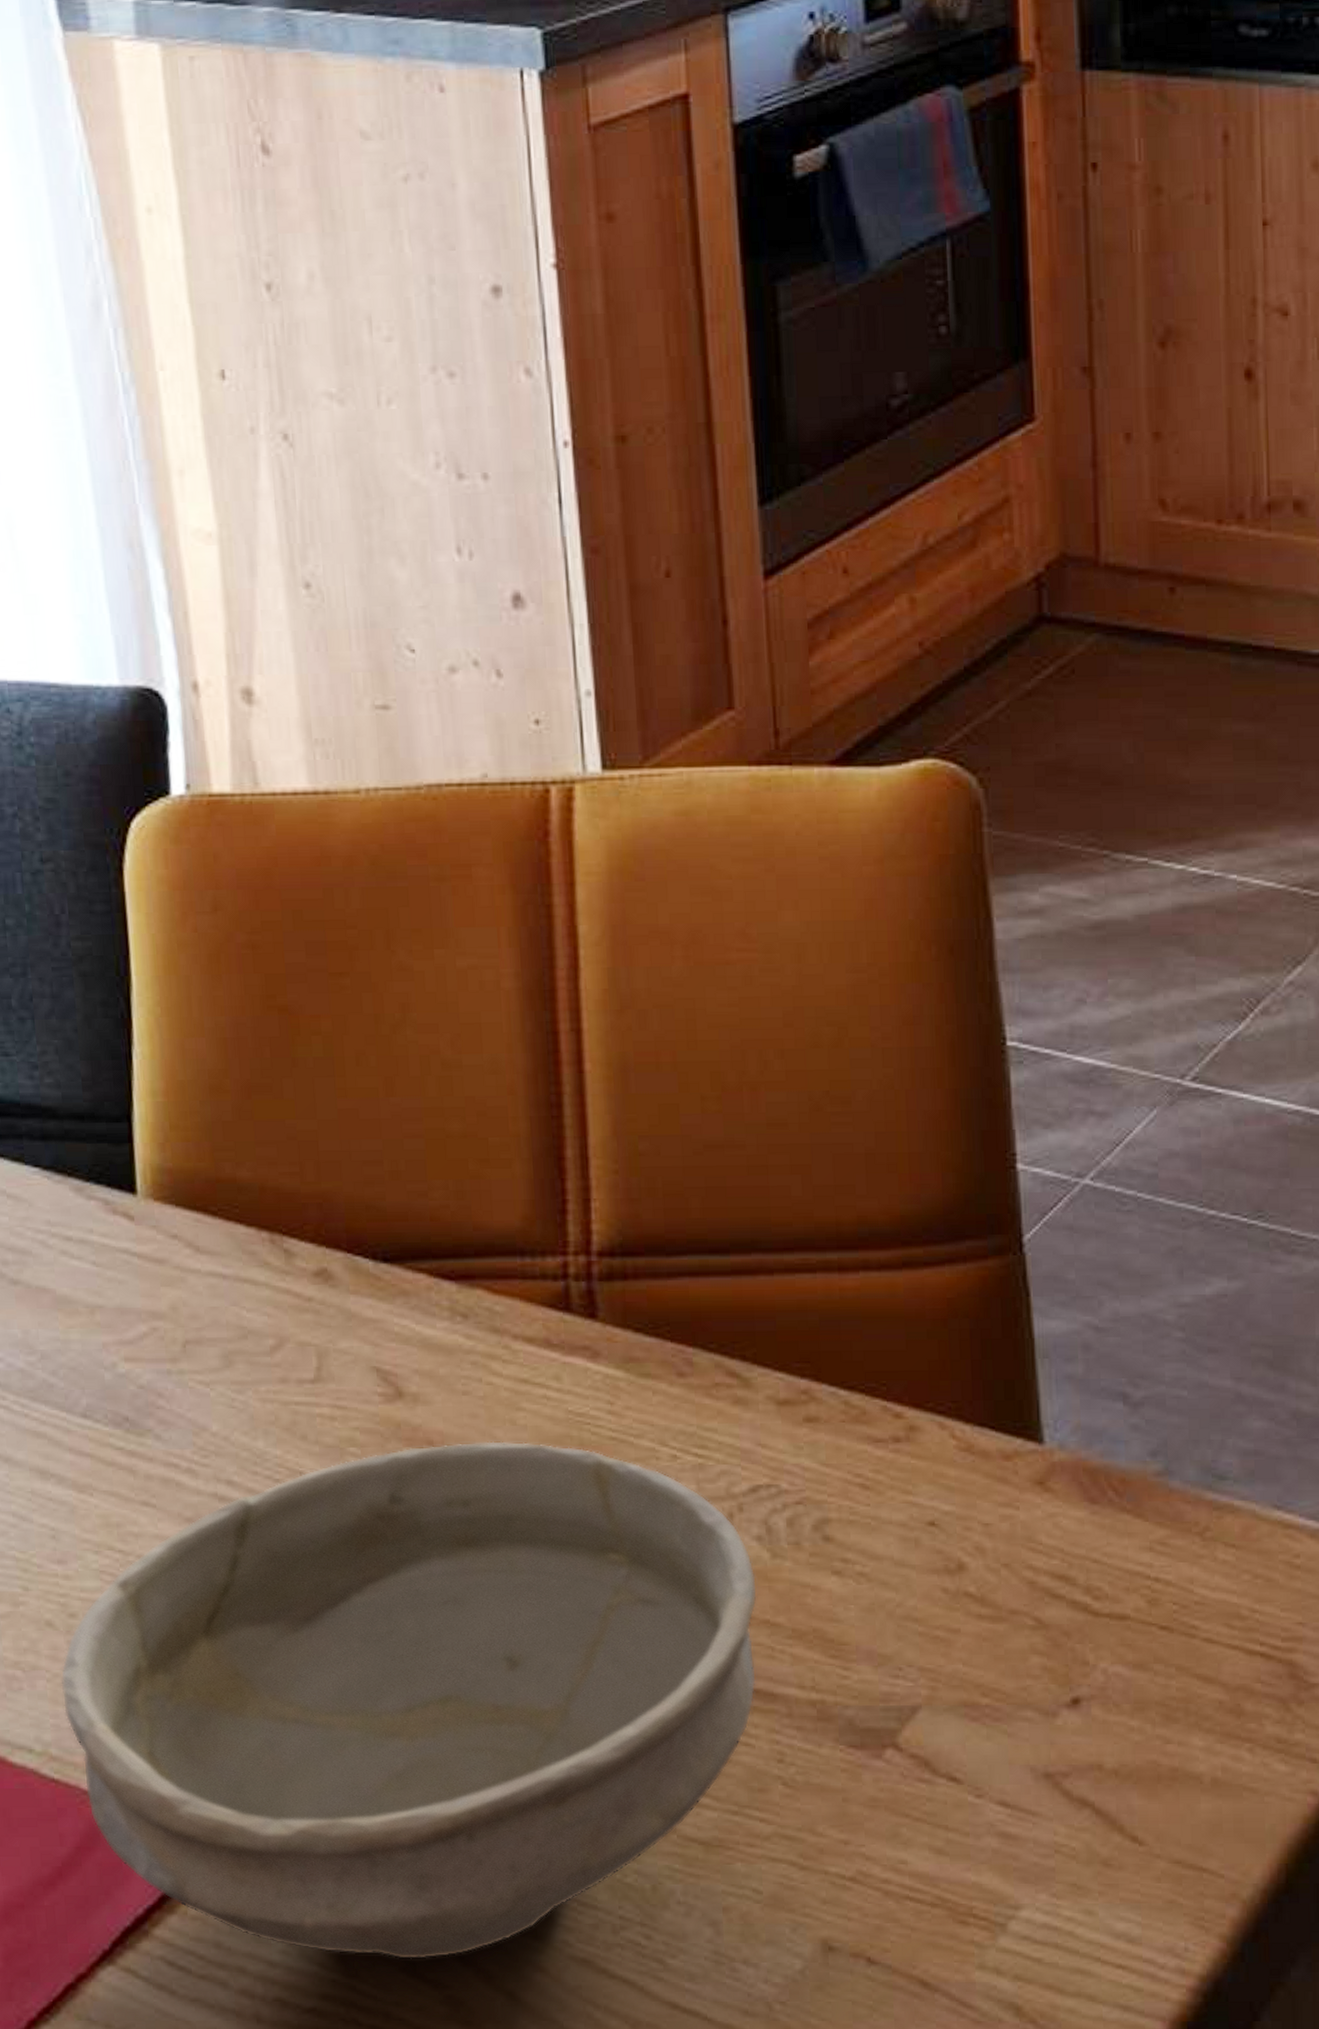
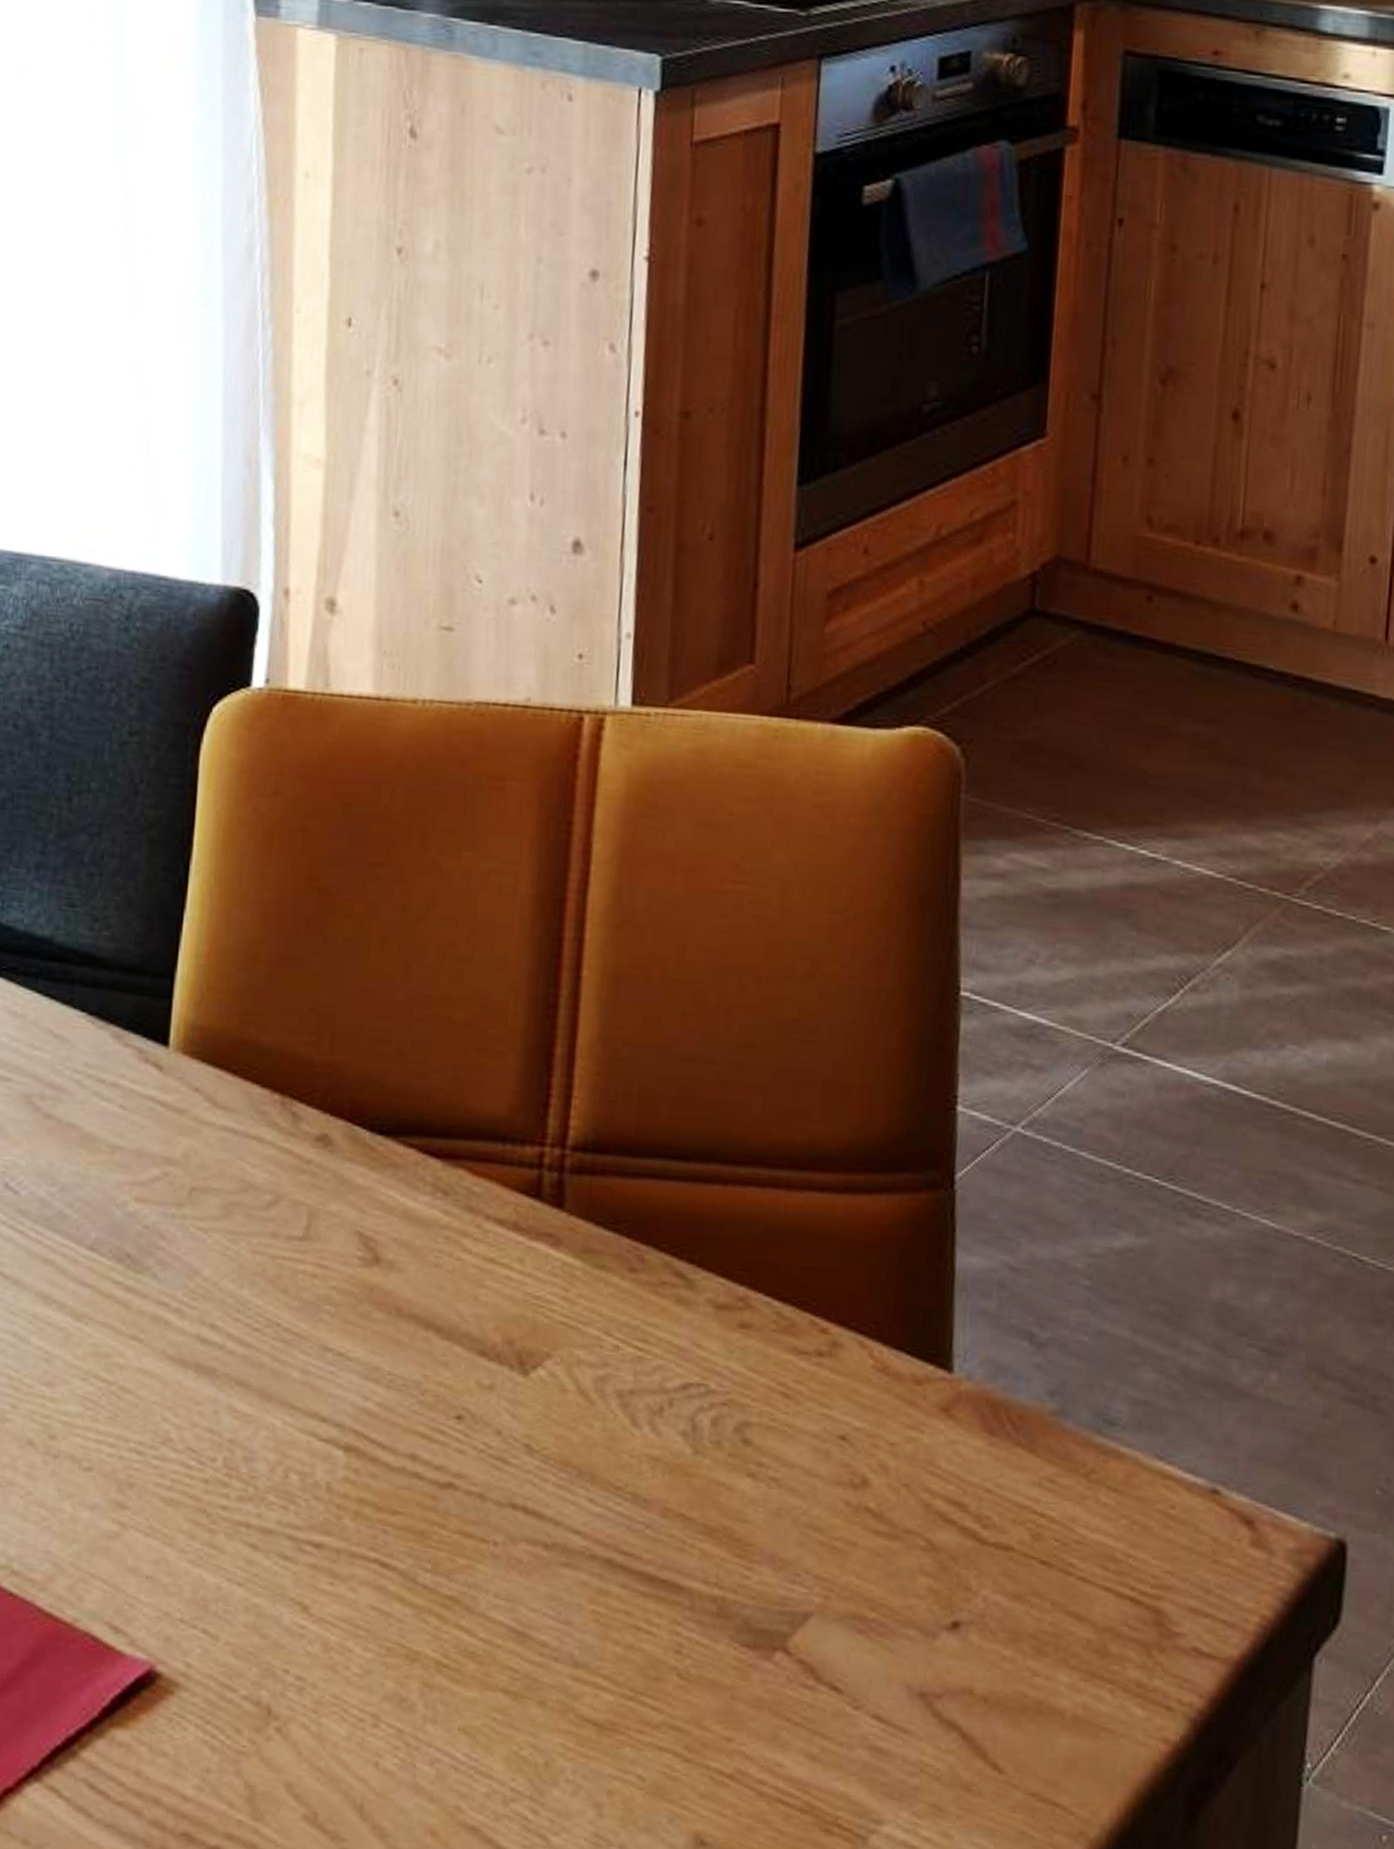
bowl: present [60,1441,758,1959] -> none [31,1311,677,1811]

